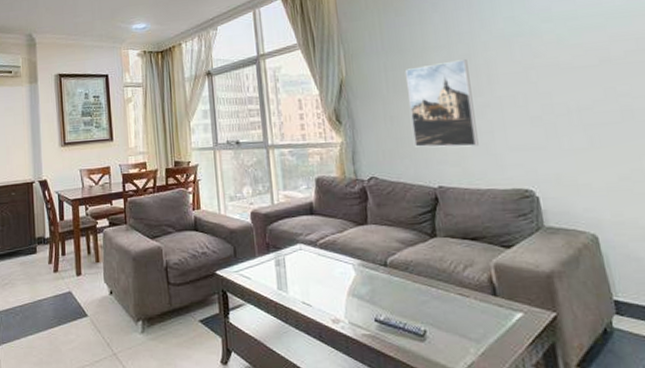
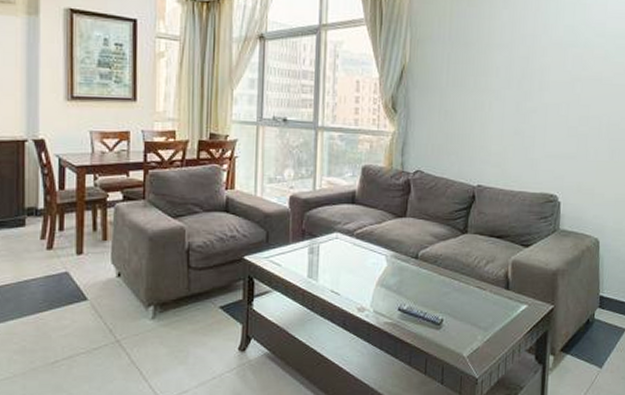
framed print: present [406,59,479,148] -> none [463,61,525,149]

